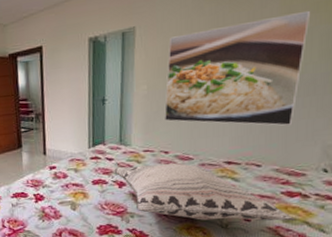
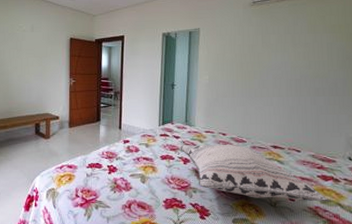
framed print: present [164,10,311,126] -> none [222,30,330,118]

